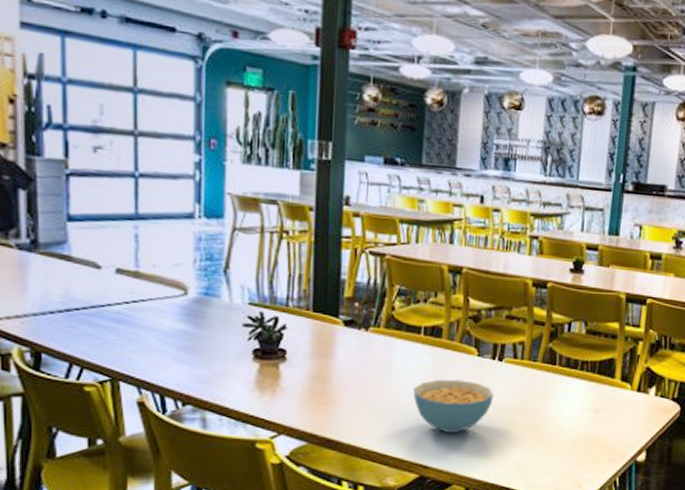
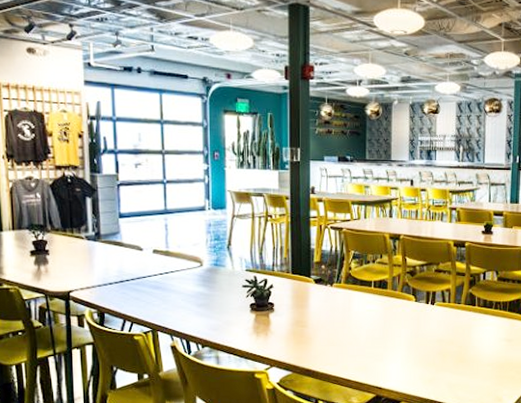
cereal bowl: present [413,379,494,433] -> none [368,320,429,361]

